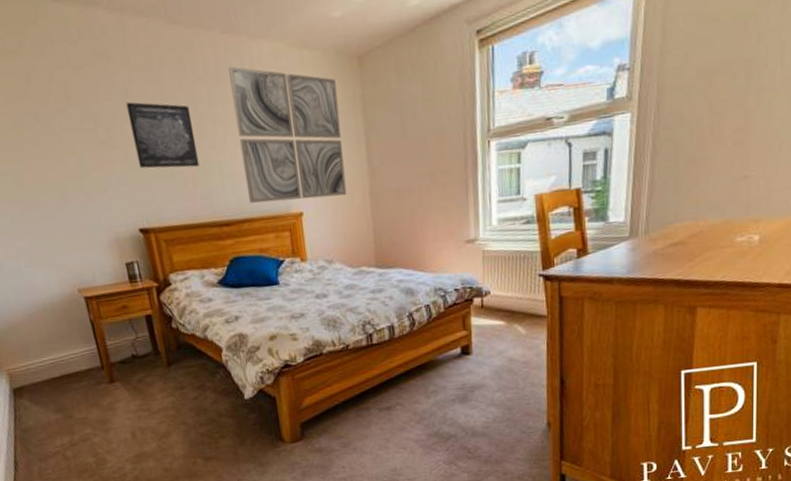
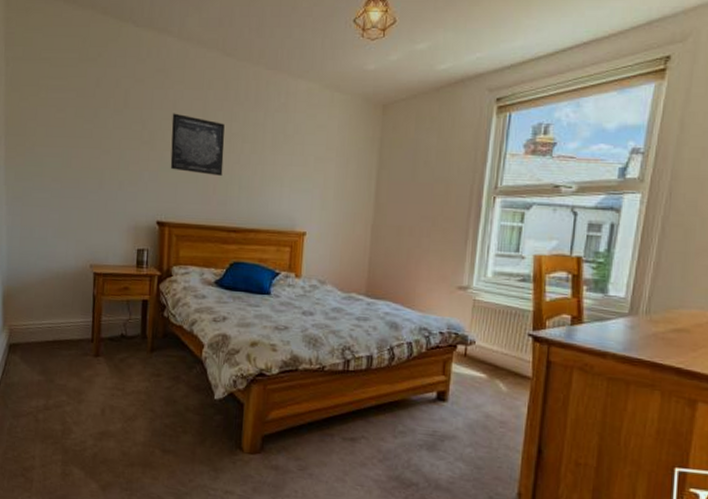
wall art: present [228,66,347,203] -> none [259,97,358,224]

